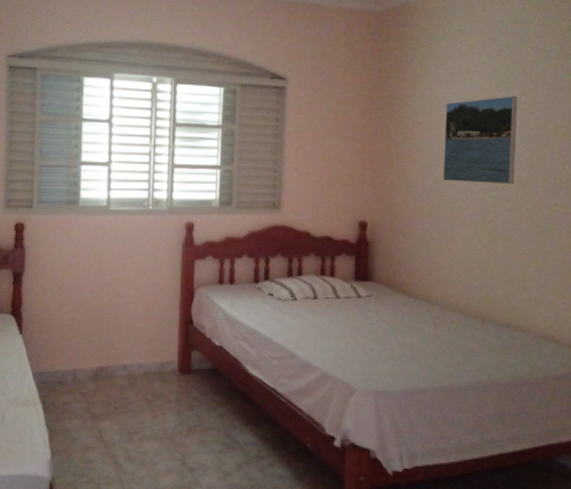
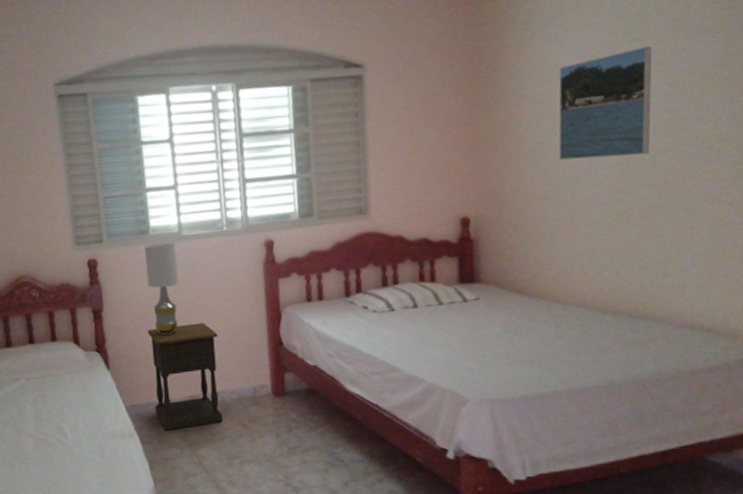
nightstand: none [62,295,133,401] -> present [147,323,223,431]
table lamp: none [71,215,103,305] -> present [145,243,178,336]

